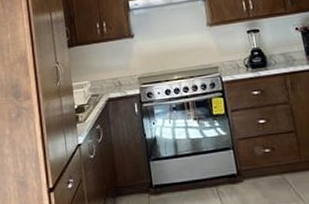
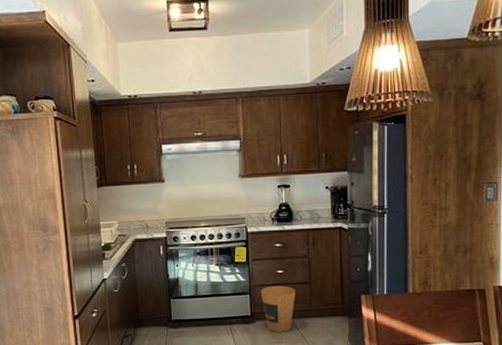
trash can: none [243,137,284,192] -> present [260,285,295,332]

